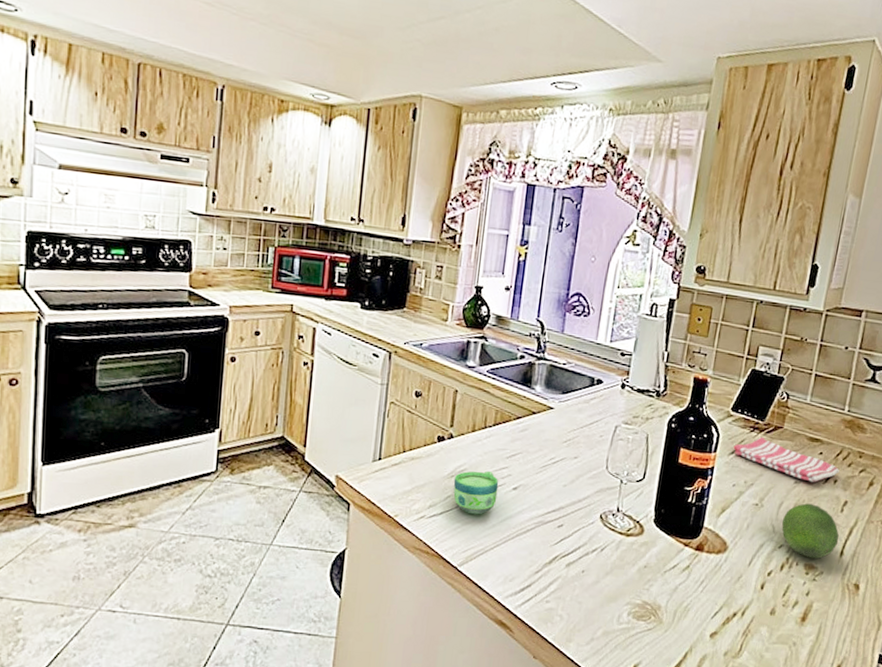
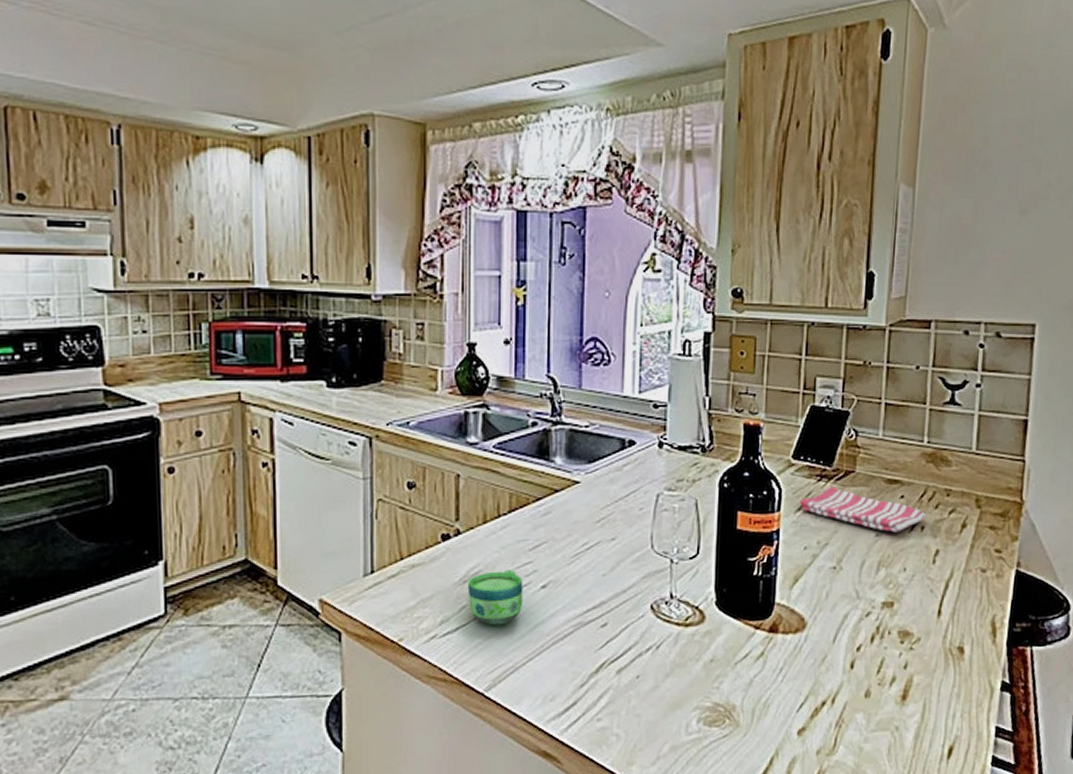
fruit: present [781,503,839,559] -> none [866,558,934,624]

